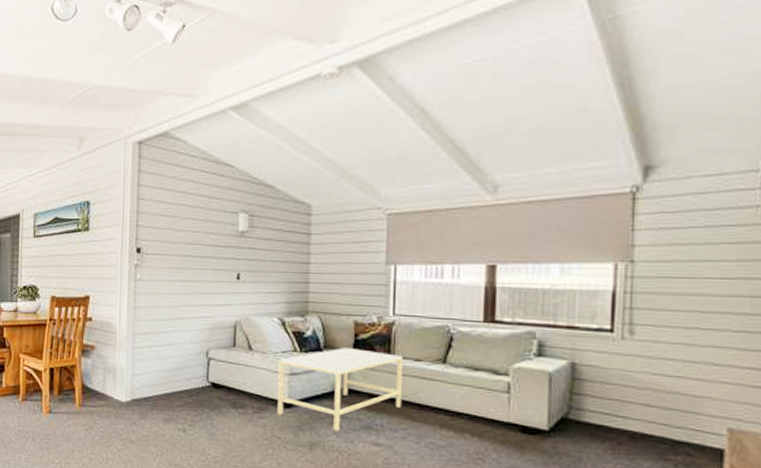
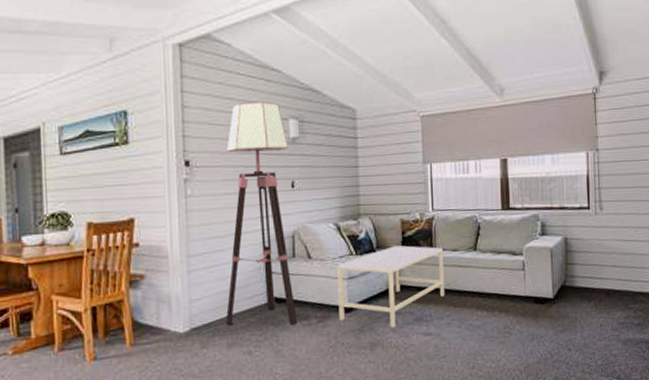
floor lamp: none [163,195,237,411] -> present [225,101,297,326]

